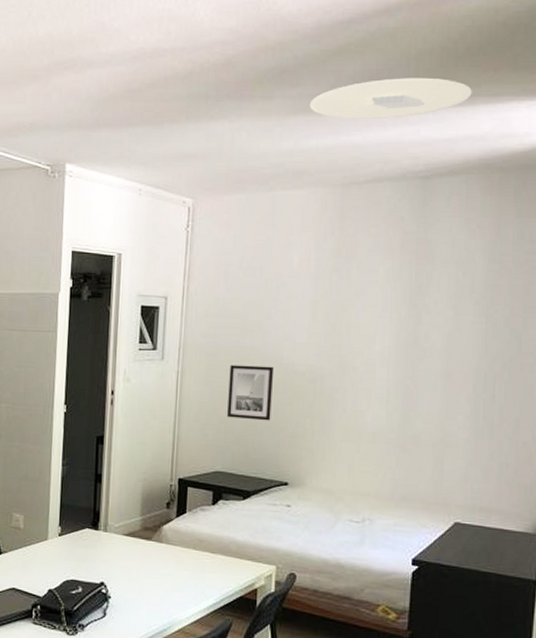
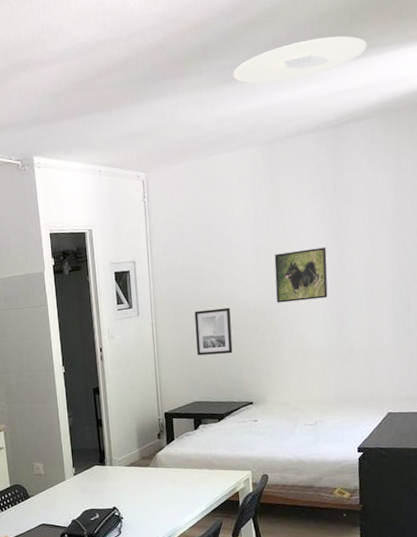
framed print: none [330,312,398,373] -> present [274,247,328,303]

